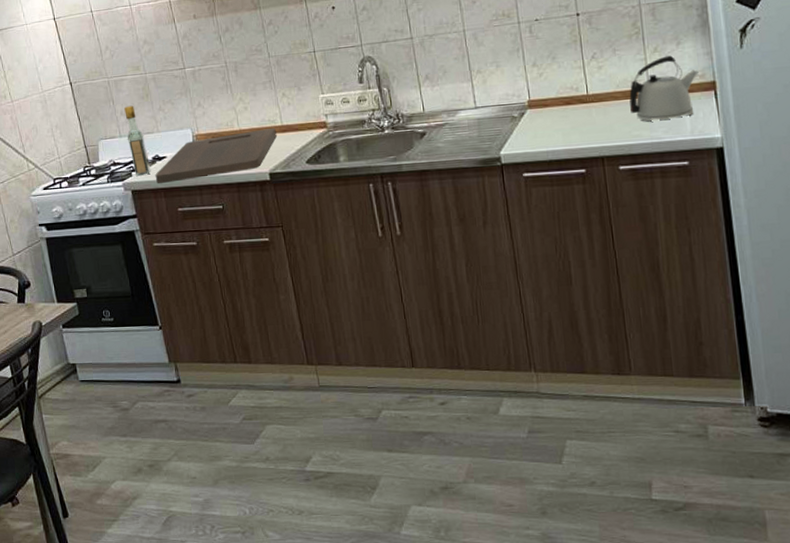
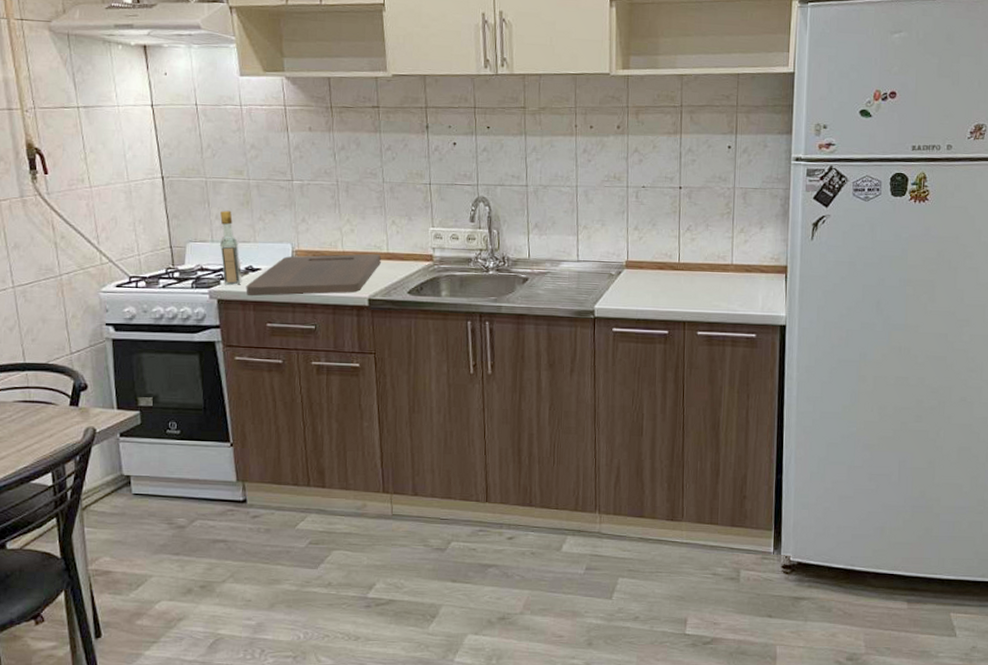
kettle: present [629,55,699,122] -> none [714,237,775,295]

